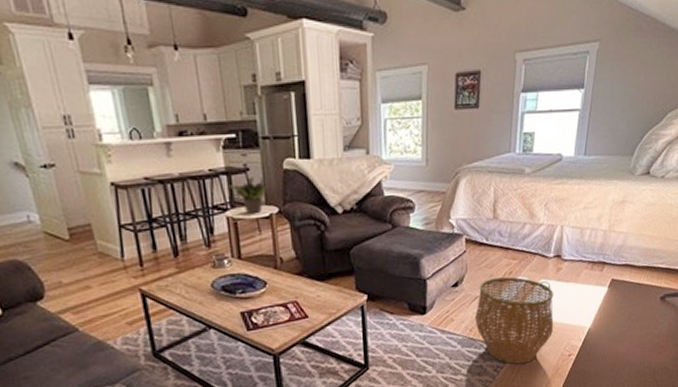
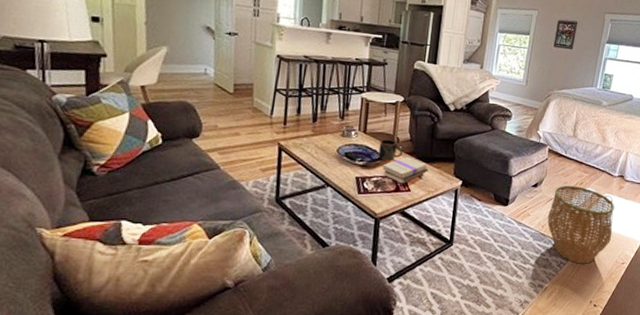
potted plant: present [227,176,267,213] -> none [367,68,399,99]
mug: none [260,260,291,289] -> present [378,138,404,162]
books: none [269,278,325,312] -> present [382,157,429,185]

